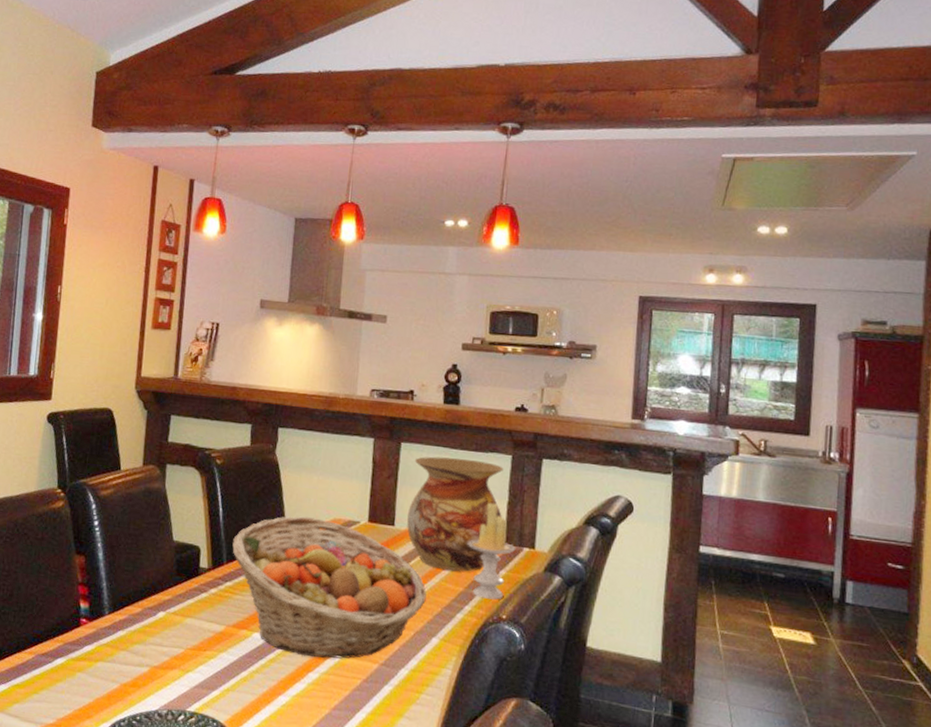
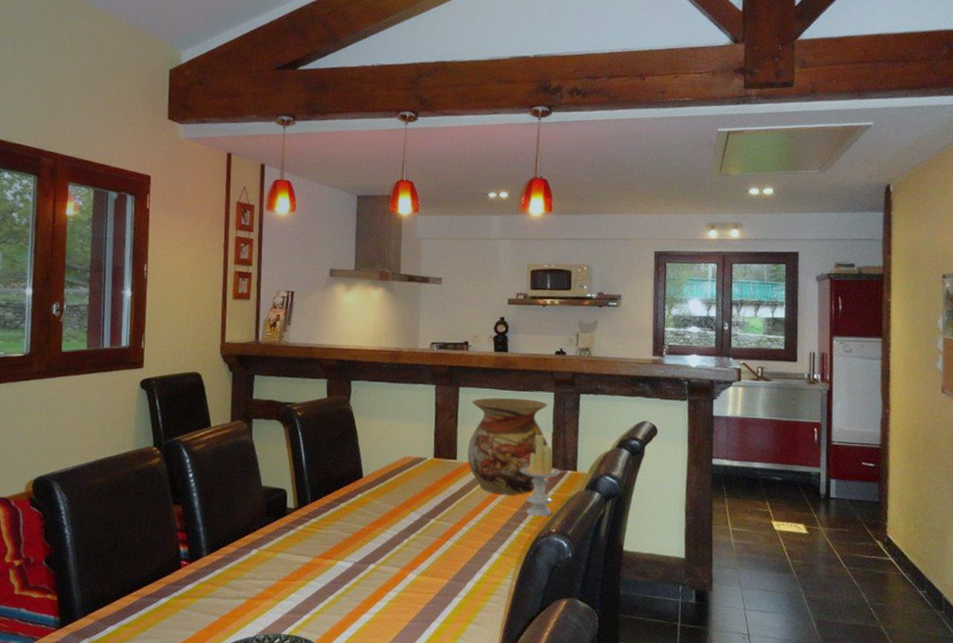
fruit basket: present [232,516,427,659] -> none [315,457,487,578]

